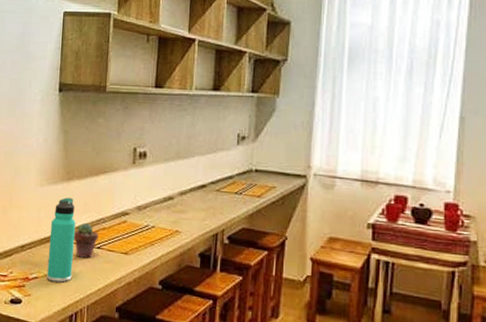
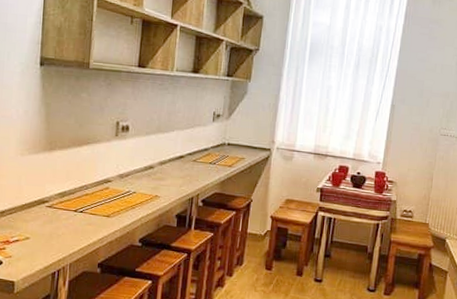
thermos bottle: present [47,197,76,283] -> none [28,166,59,244]
potted succulent: present [74,223,98,258] -> none [56,190,81,222]

